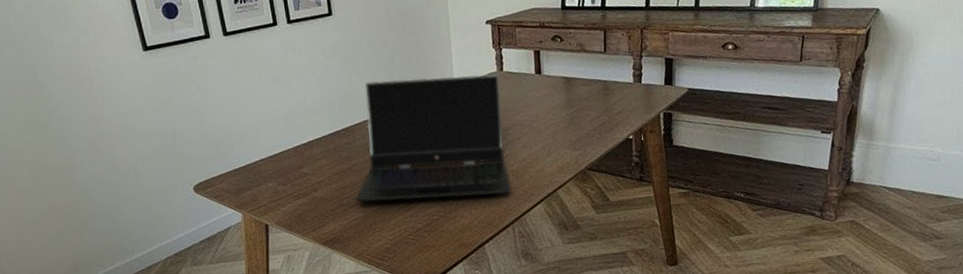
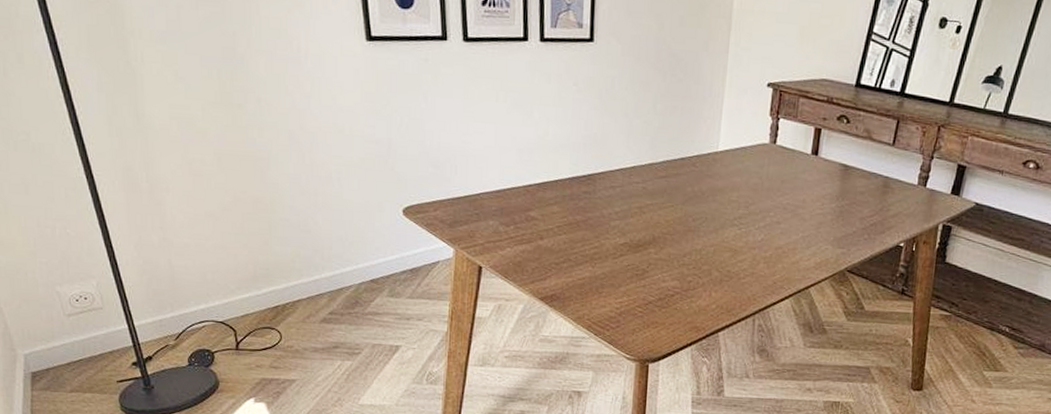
laptop computer: present [355,74,512,202] -> none [585,127,770,282]

